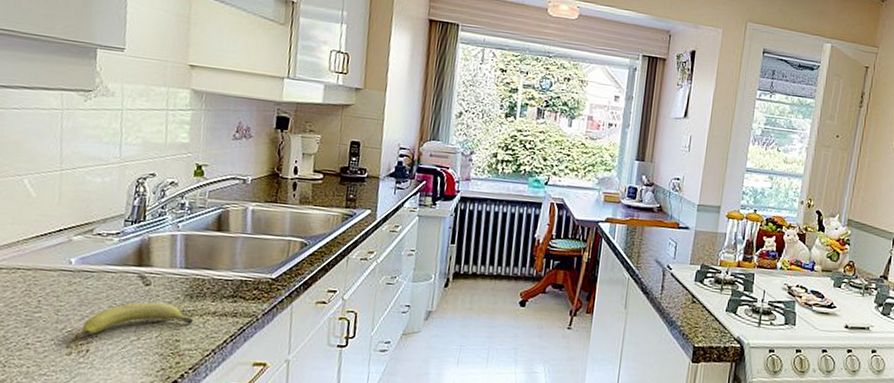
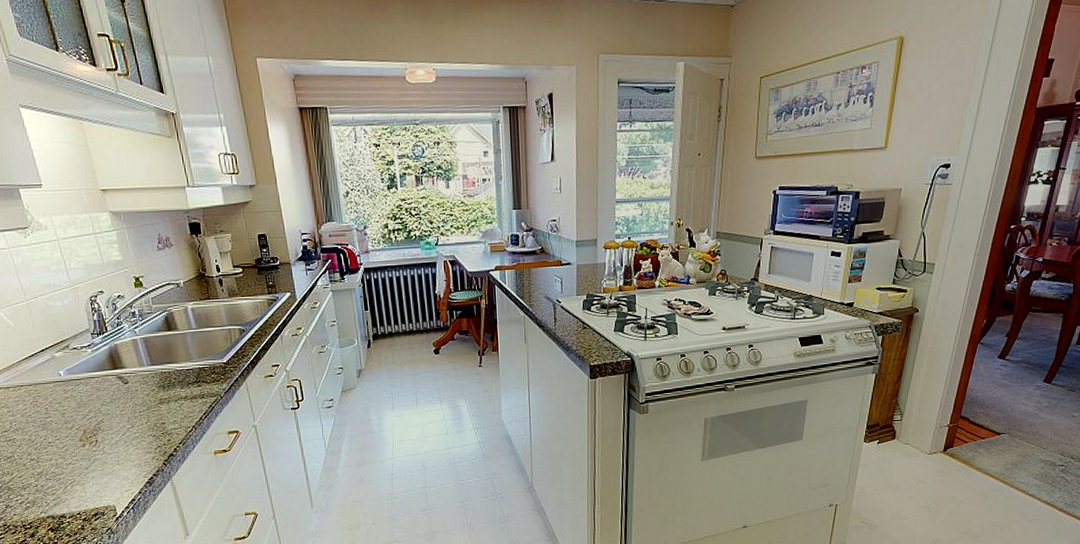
fruit: present [81,302,193,337] -> none [86,396,171,431]

